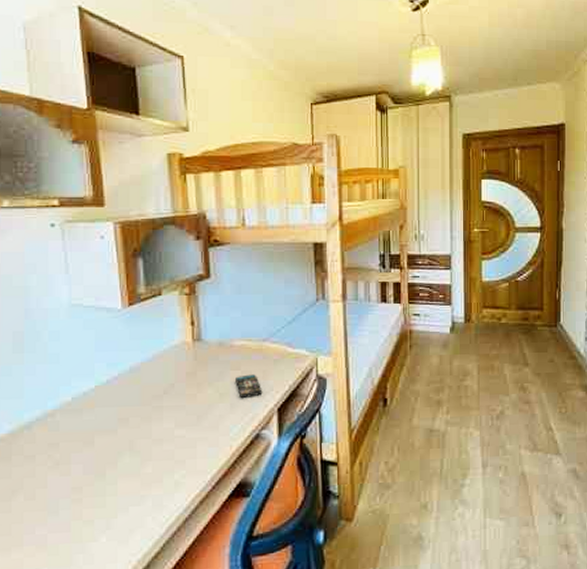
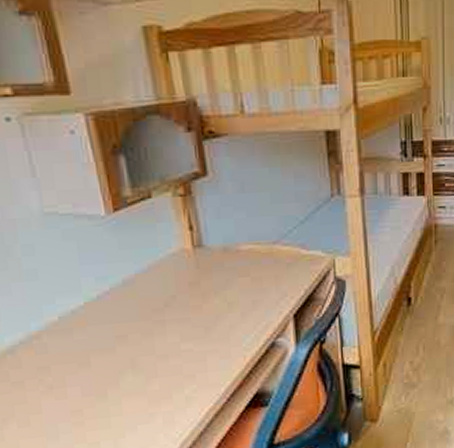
smartphone: present [235,374,263,398] -> none [245,280,276,306]

